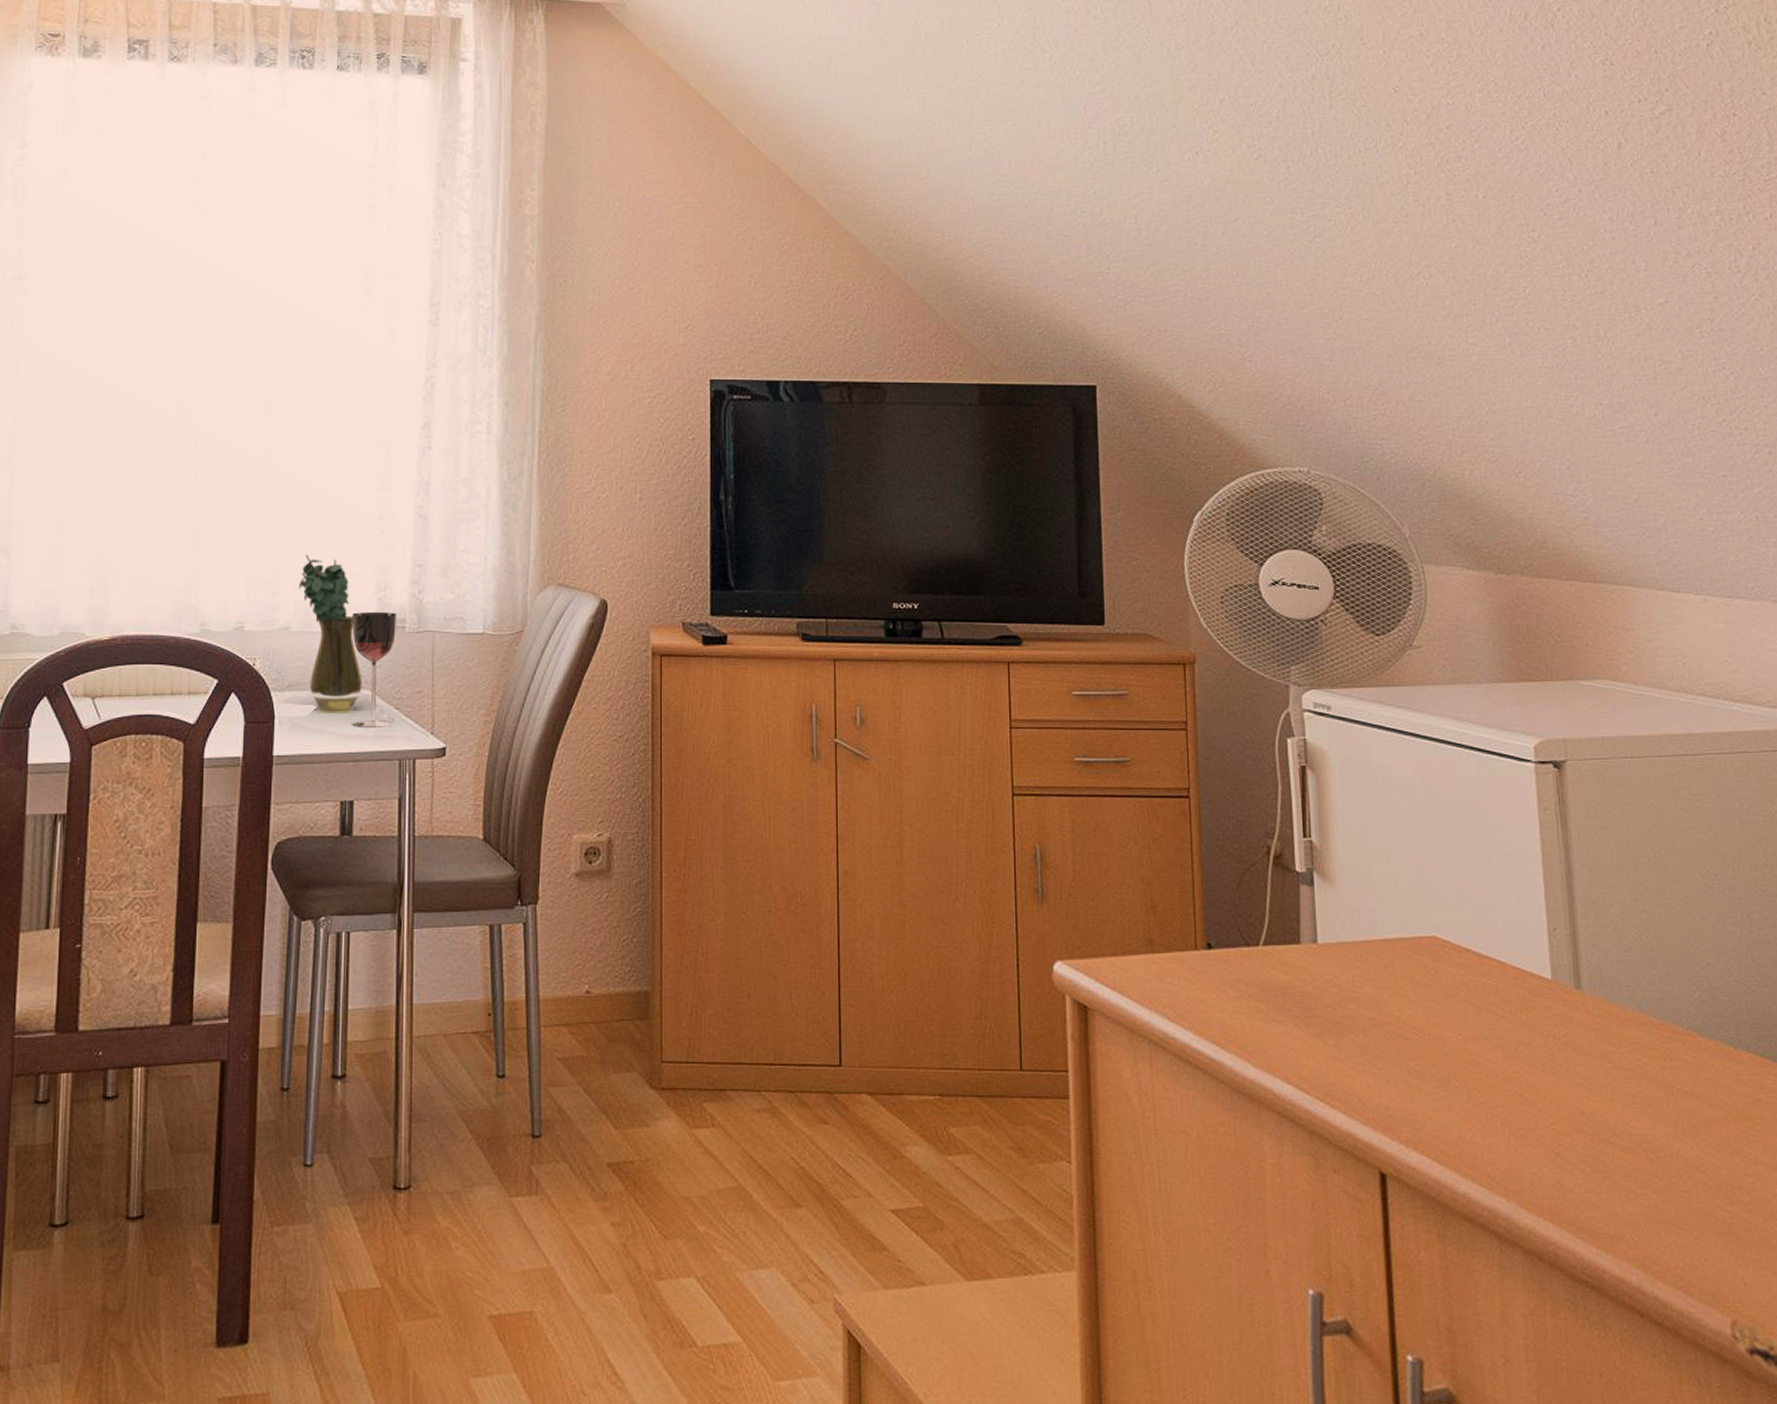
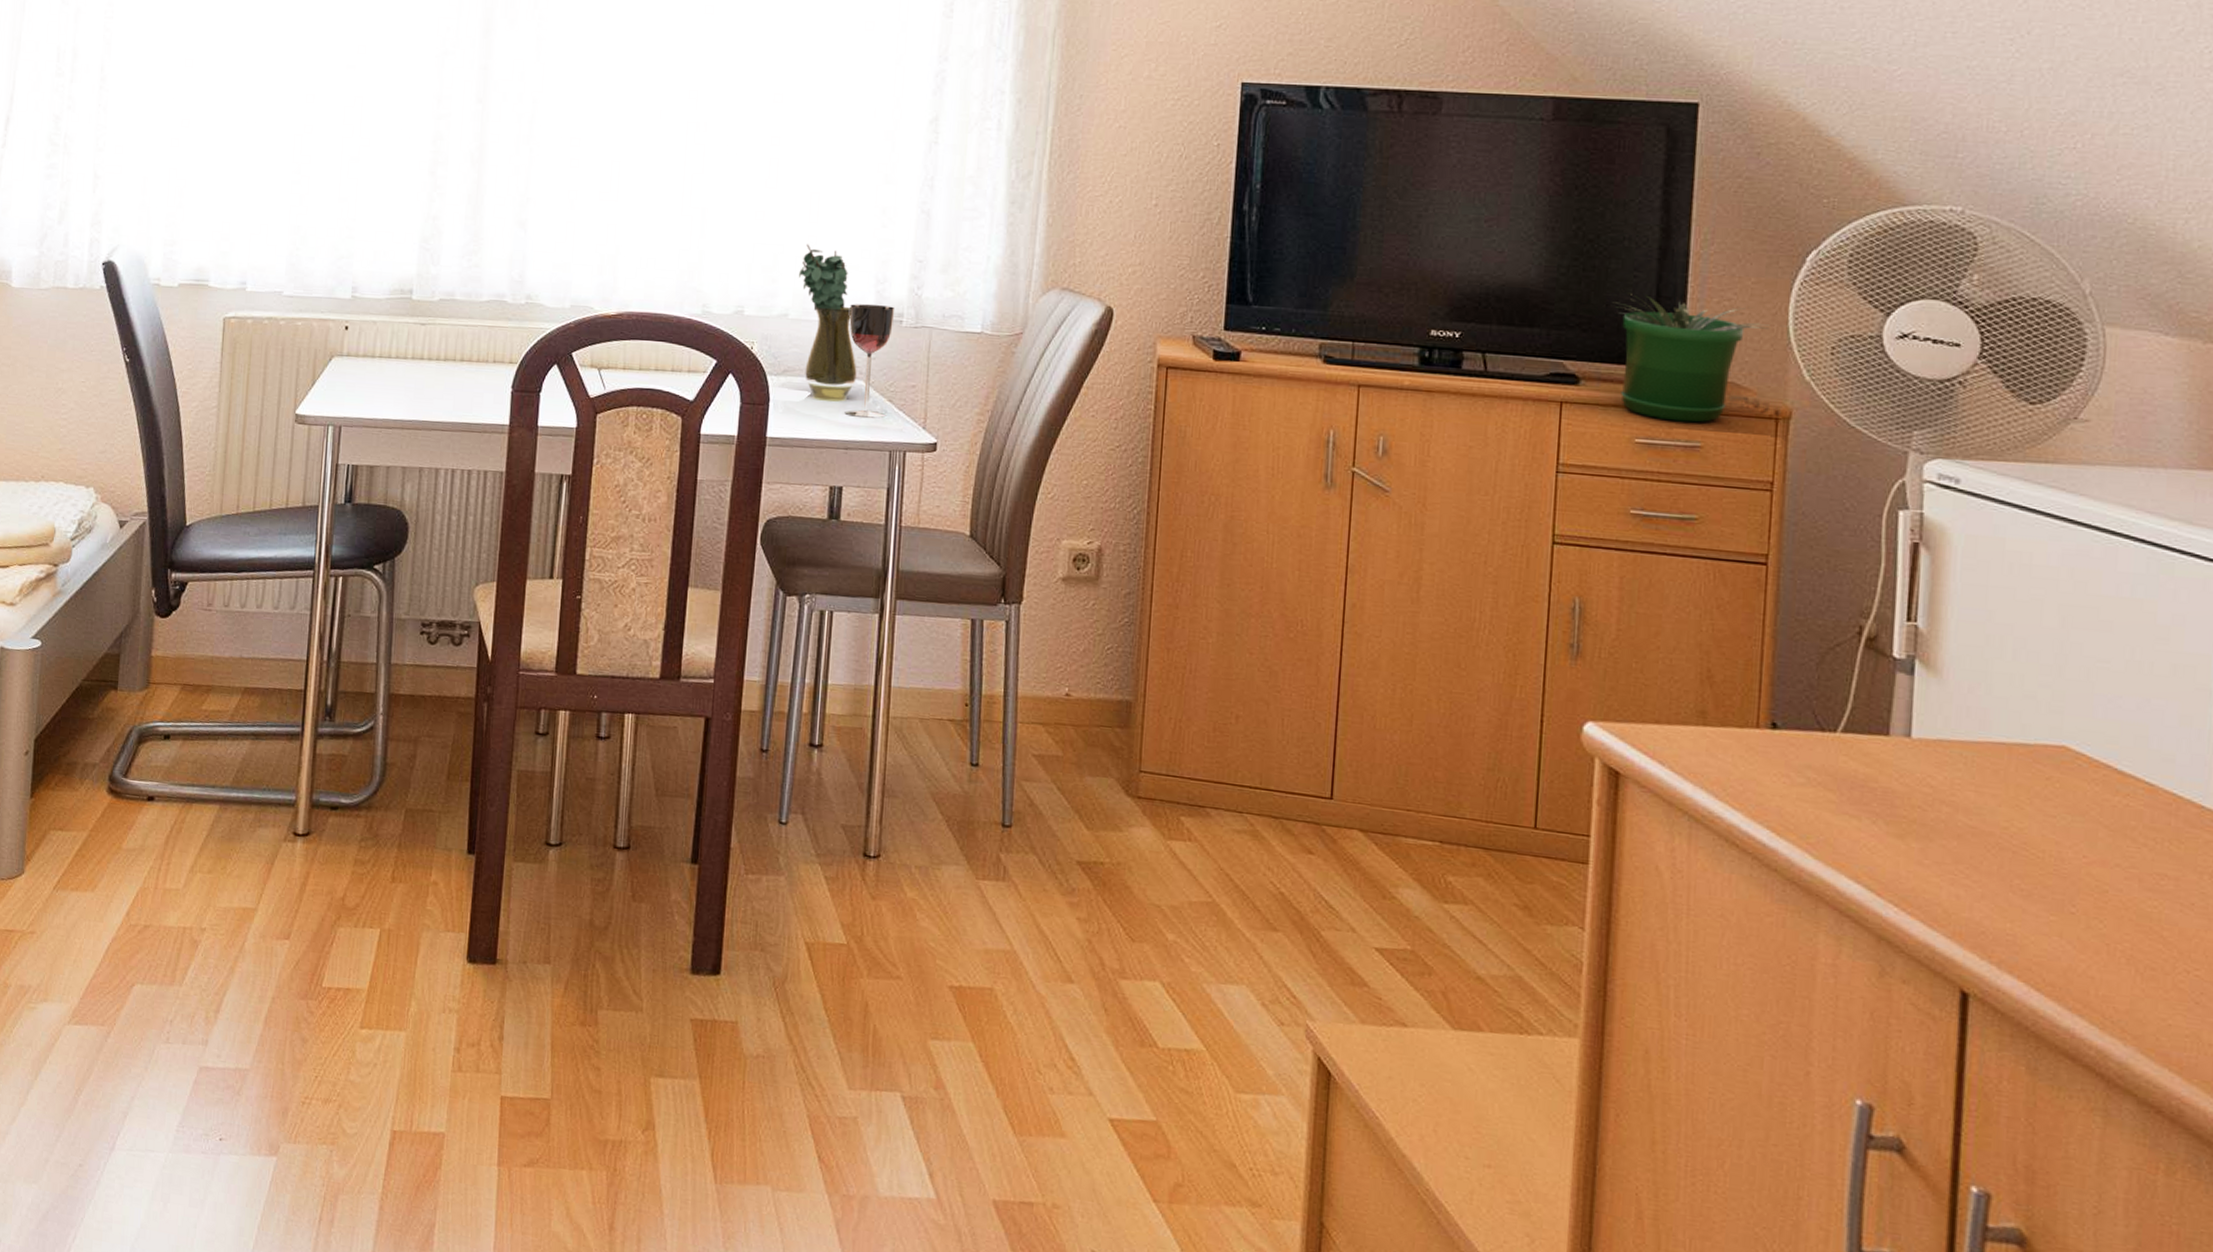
planter: none [1045,559,1185,673] -> present [1615,294,1788,423]

